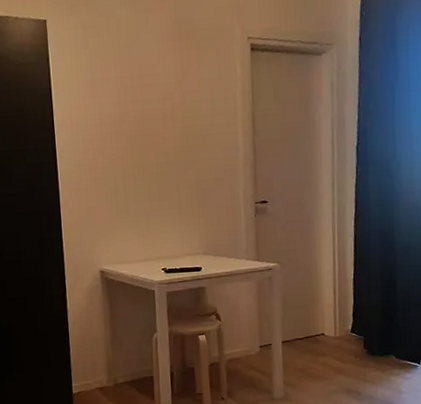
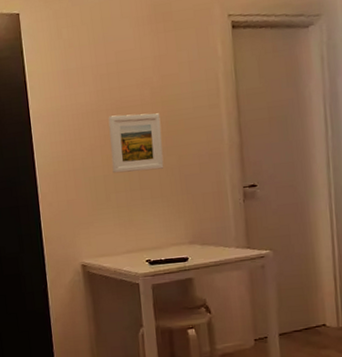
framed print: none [130,127,182,184] -> present [108,113,164,174]

